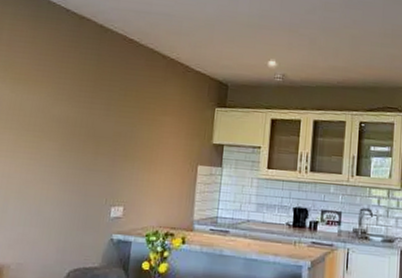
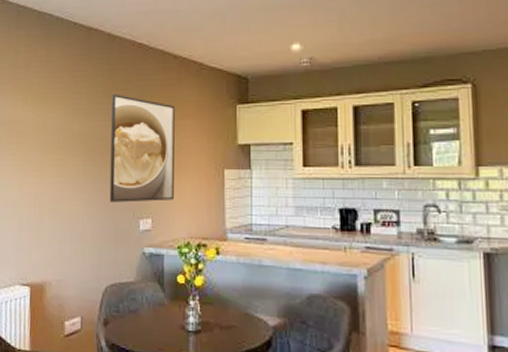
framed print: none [82,83,158,191] -> present [109,93,175,202]

